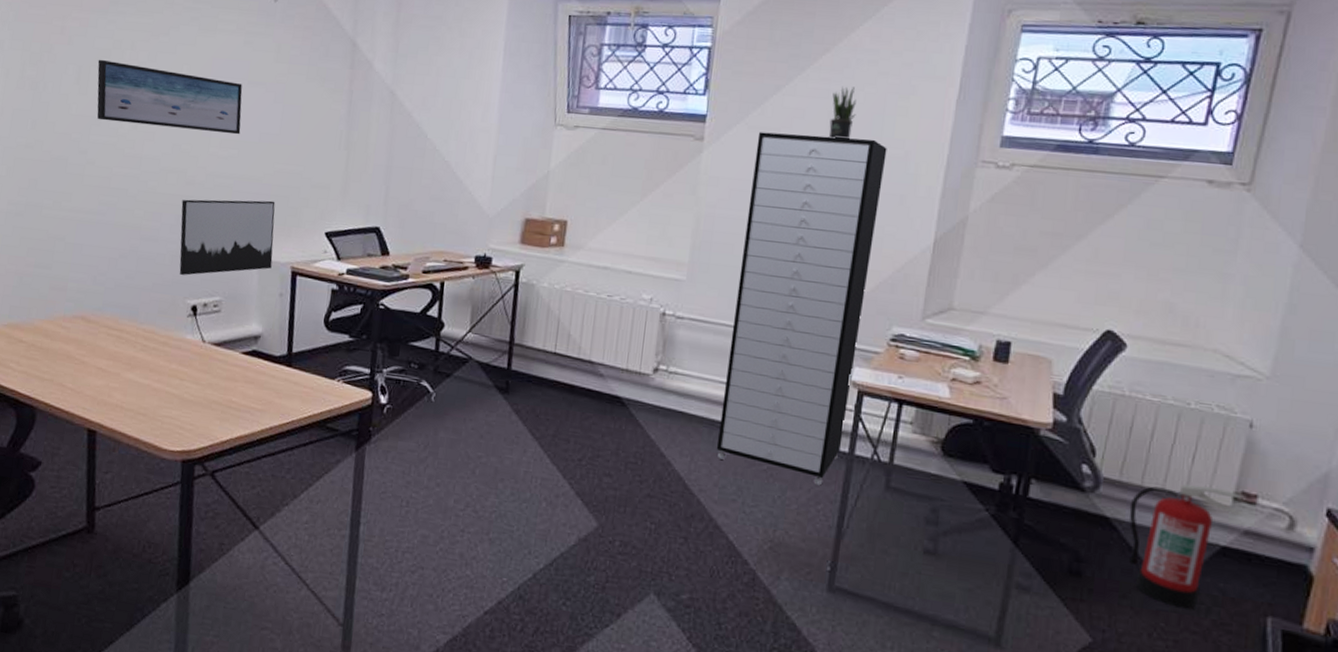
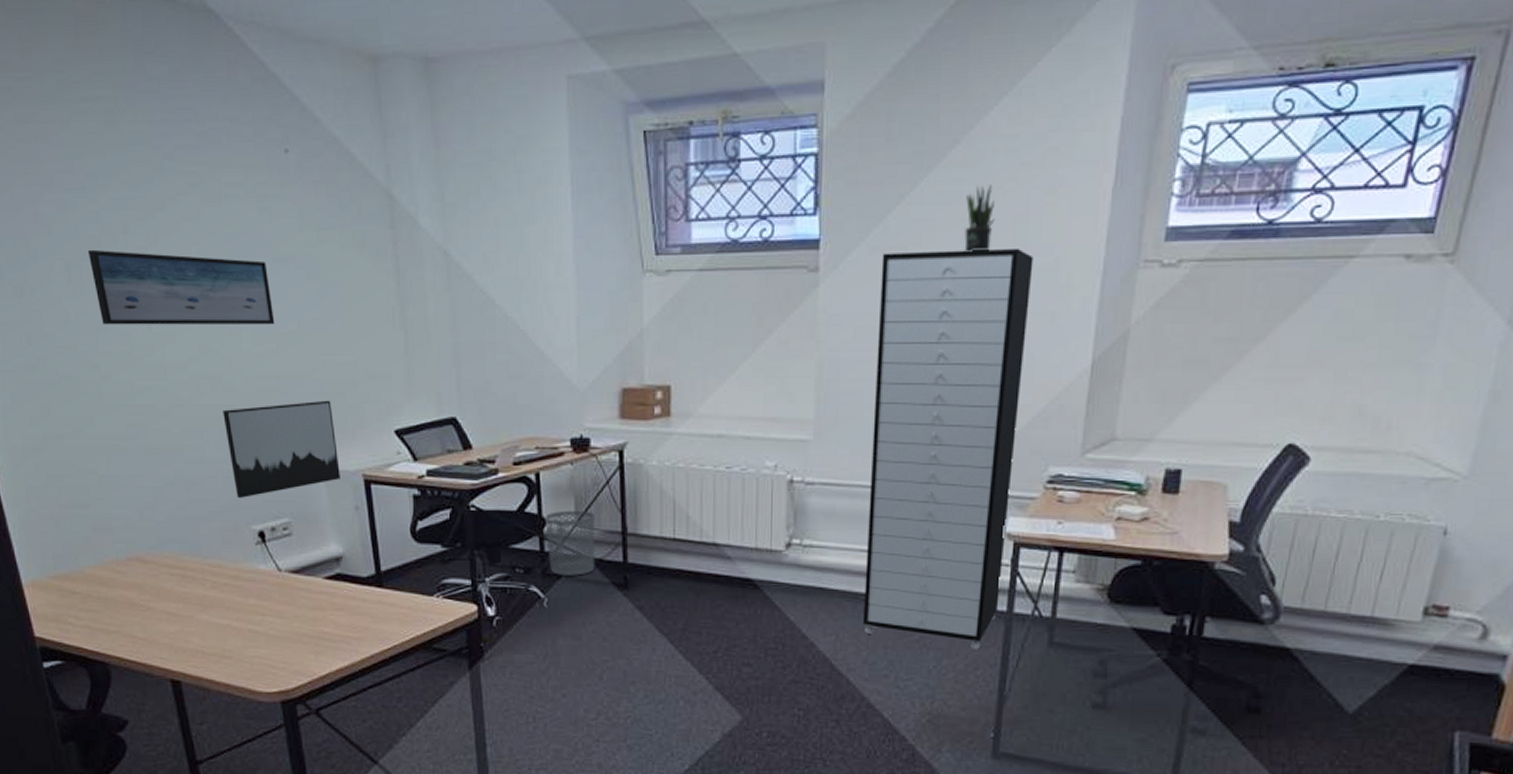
waste bin: none [442,317,488,377] -> present [545,510,595,576]
fire extinguisher: present [1128,483,1244,609] -> none [1309,603,1434,733]

